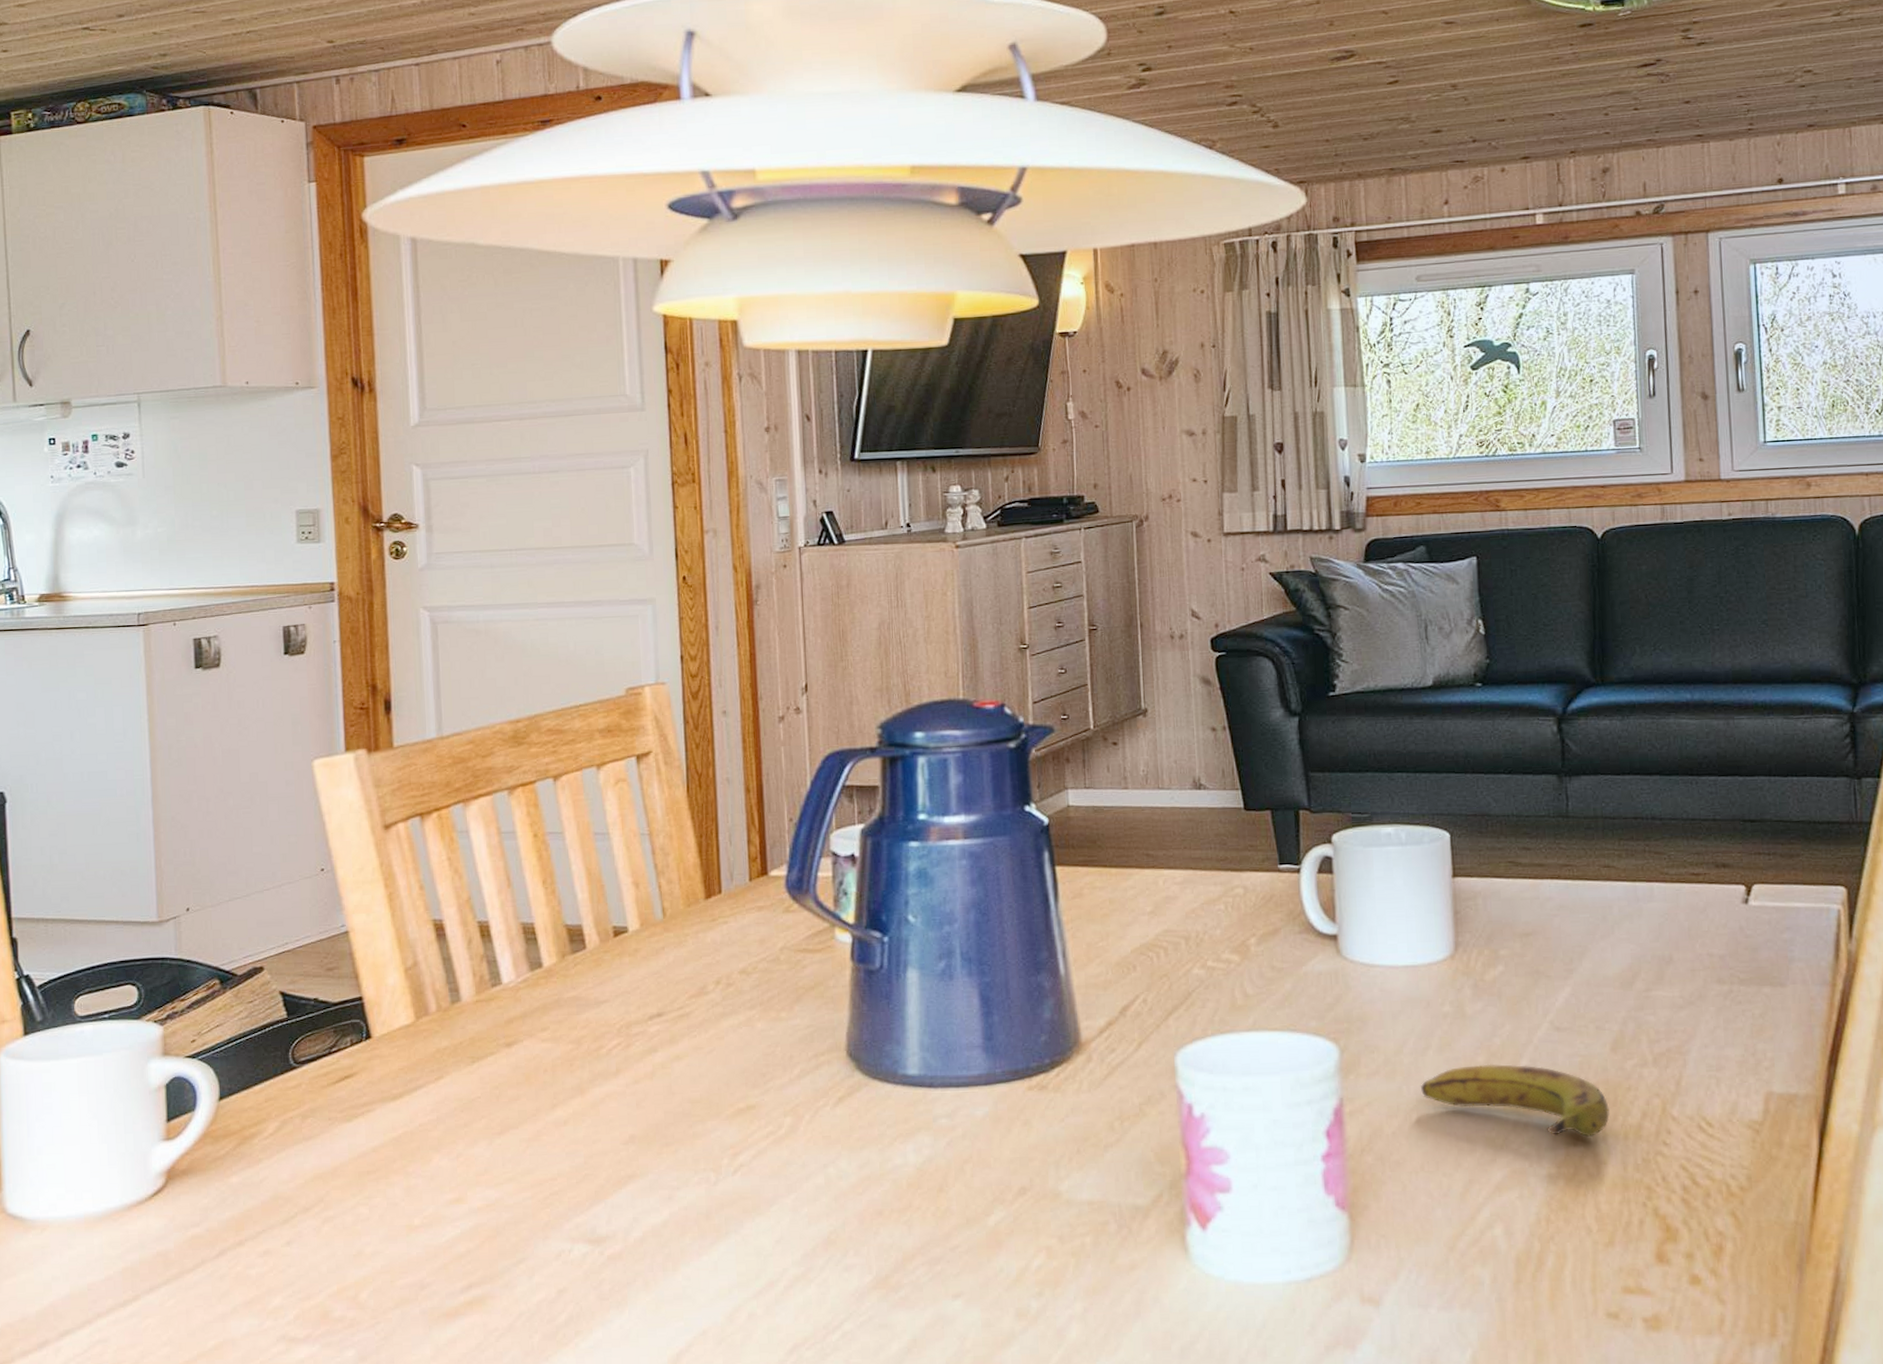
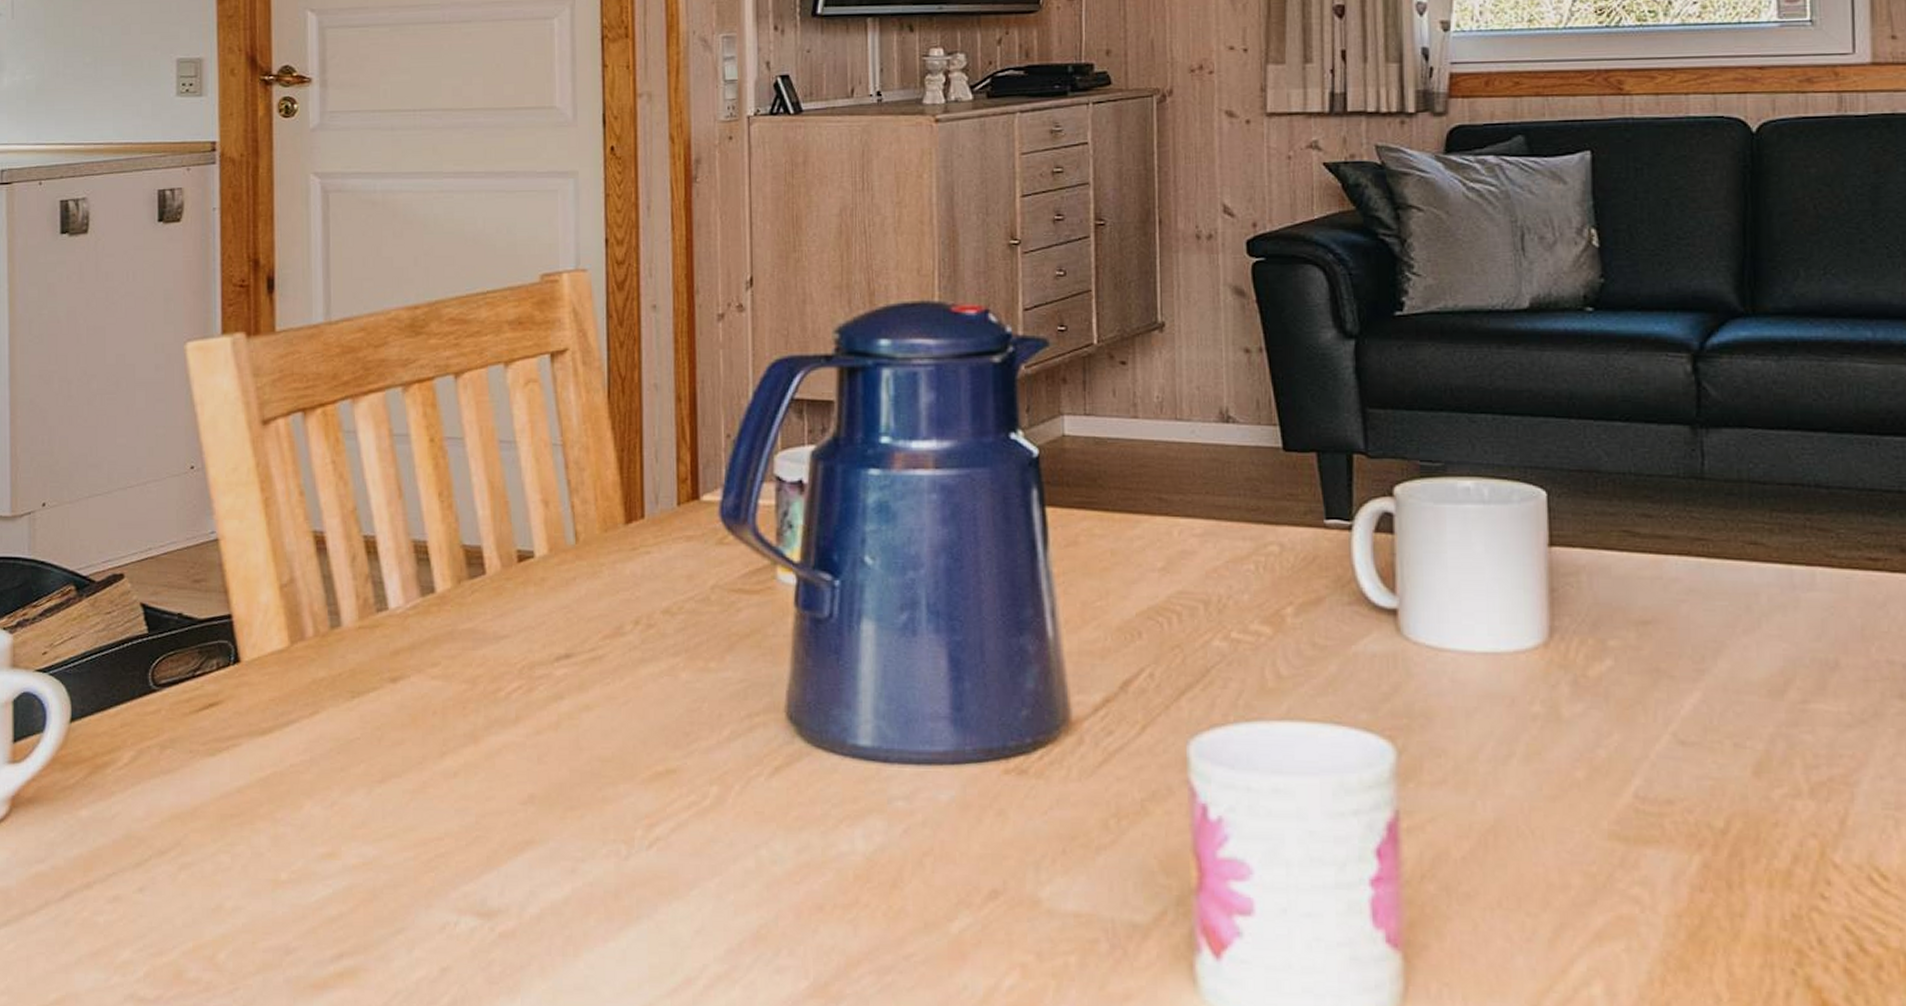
banana: present [1421,1064,1610,1137] -> none [1501,780,1749,881]

